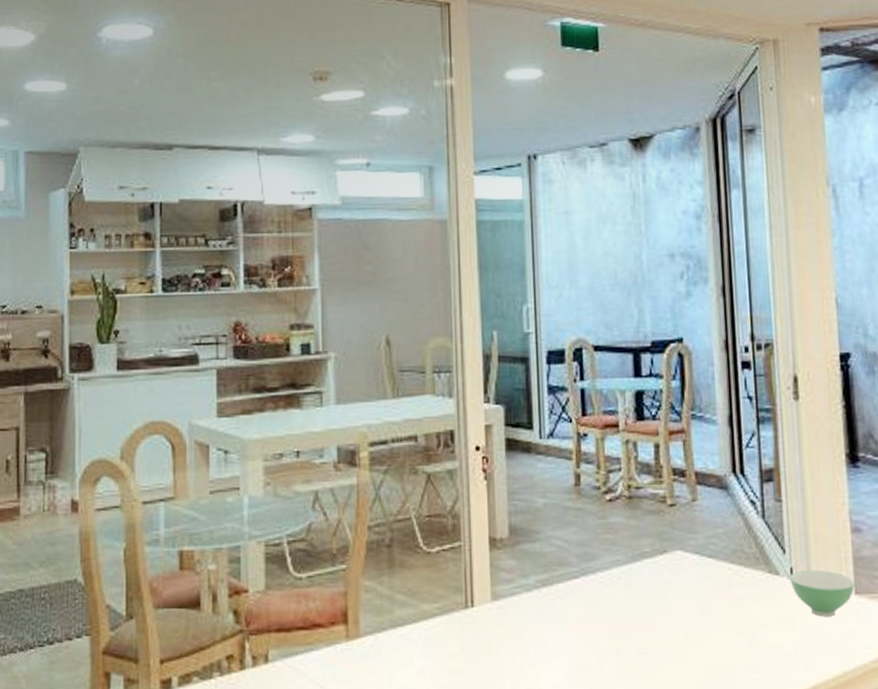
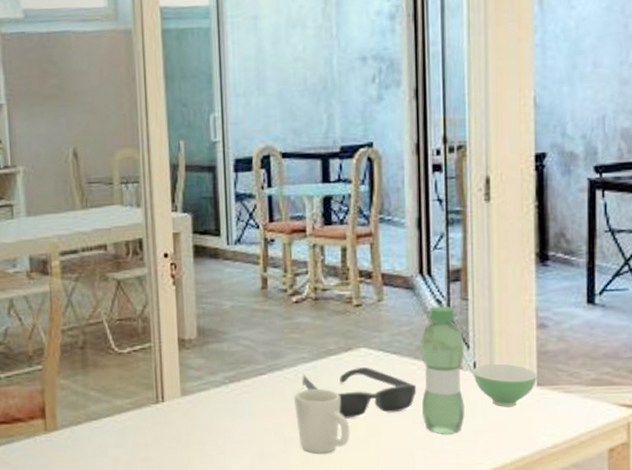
mug: none [608,594,667,667] -> present [293,388,350,454]
glasses: none [617,571,734,628] -> present [302,366,417,419]
water bottle: none [736,507,784,646] -> present [421,305,465,434]

